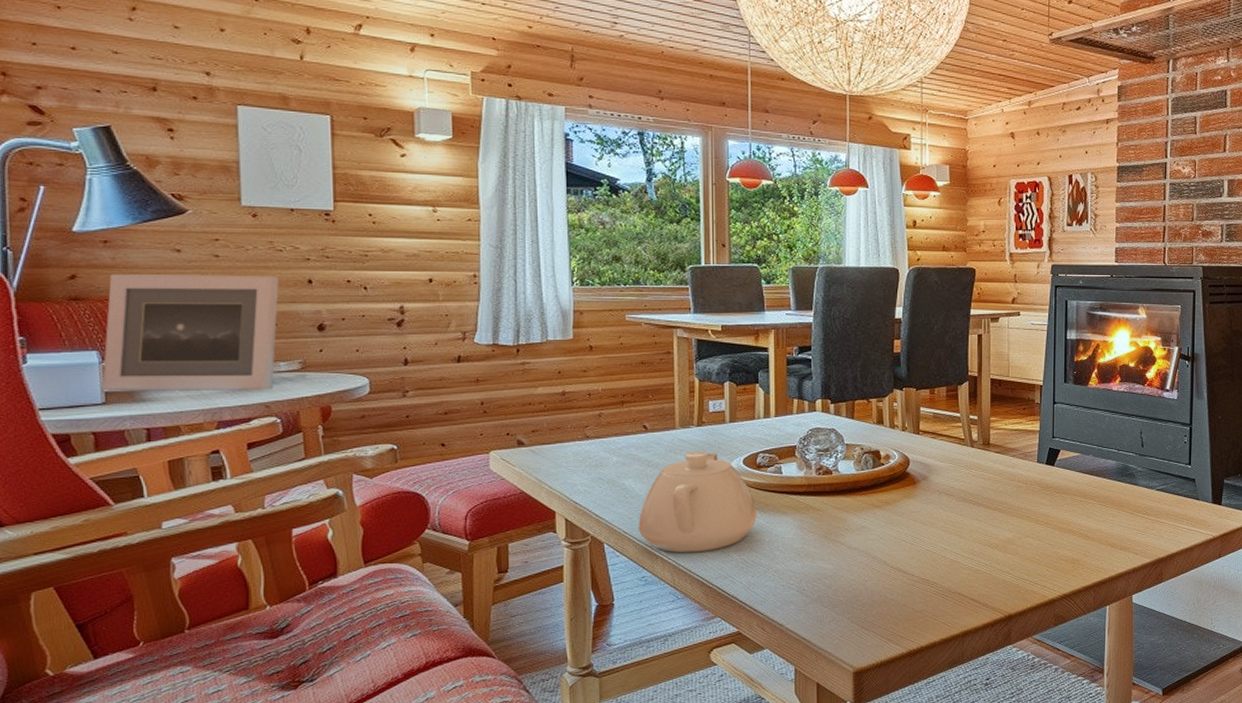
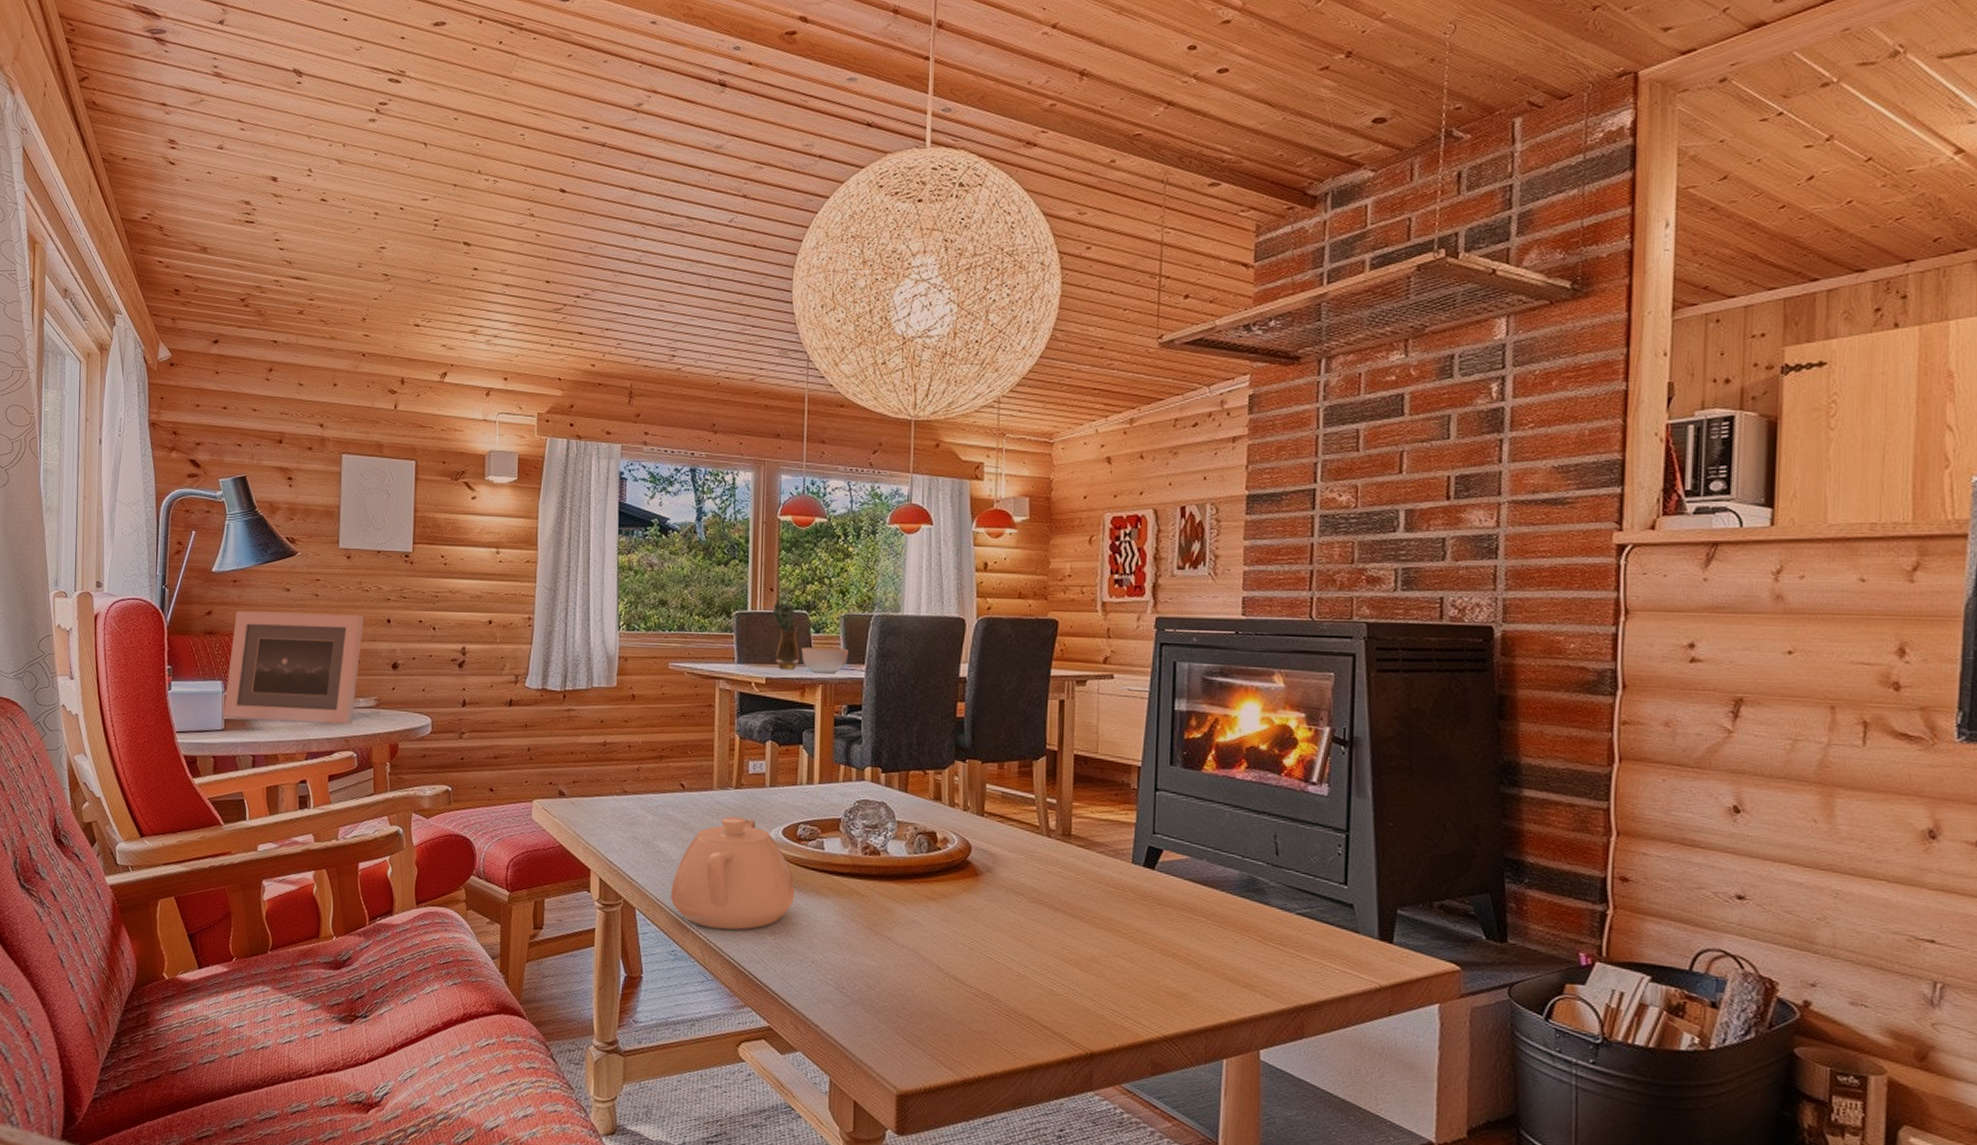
vase: none [725,254,753,318] -> present [772,600,800,671]
bowl: none [754,297,798,321] -> present [801,647,849,675]

